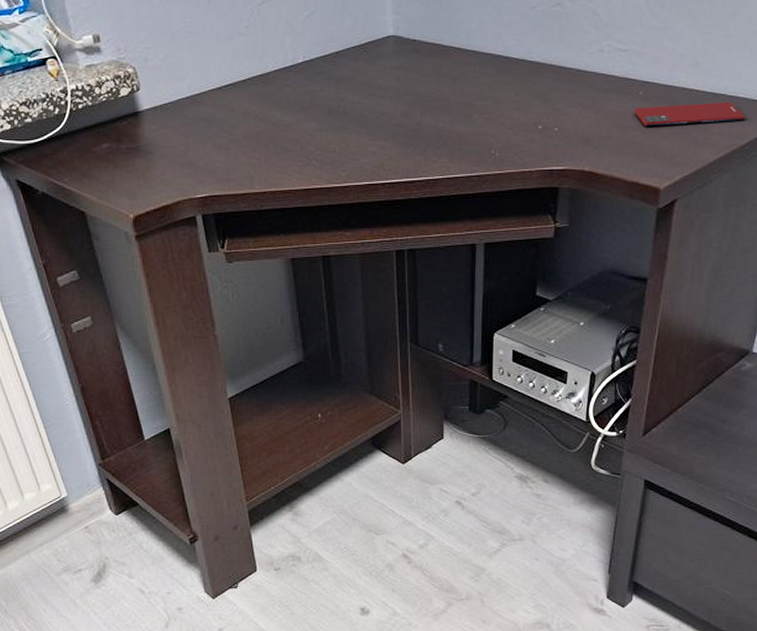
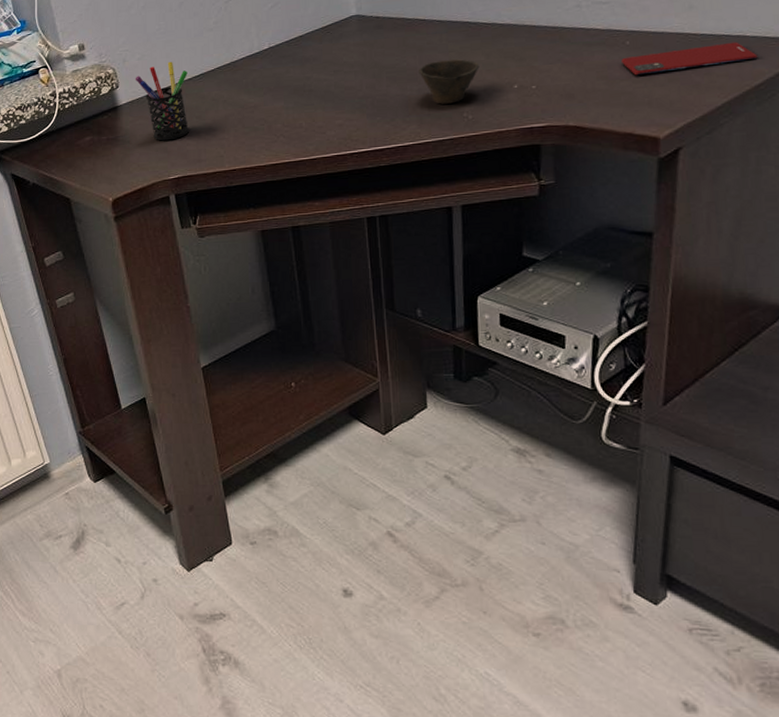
pen holder: none [158,66,218,155] -> present [135,61,190,141]
cup: none [451,94,509,139] -> present [419,59,480,104]

